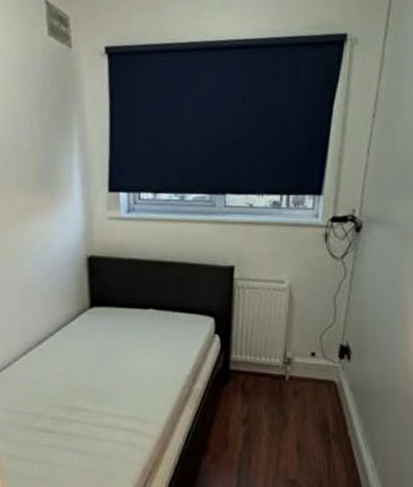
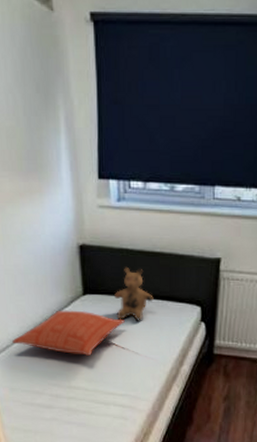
pillow: none [15,324,133,373] -> present [12,310,125,356]
teddy bear: none [123,277,164,334] -> present [114,266,154,321]

